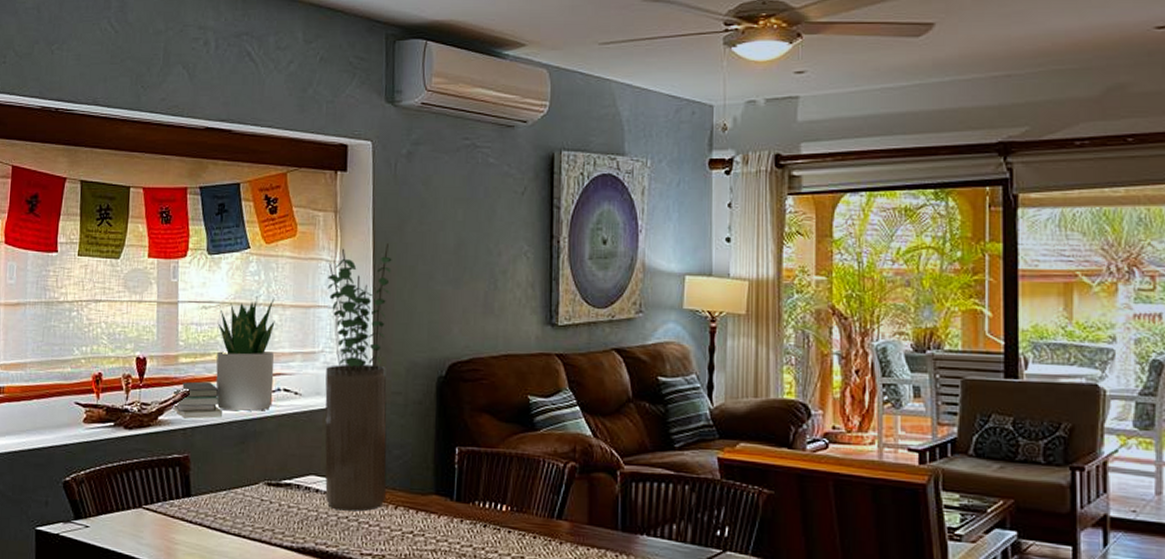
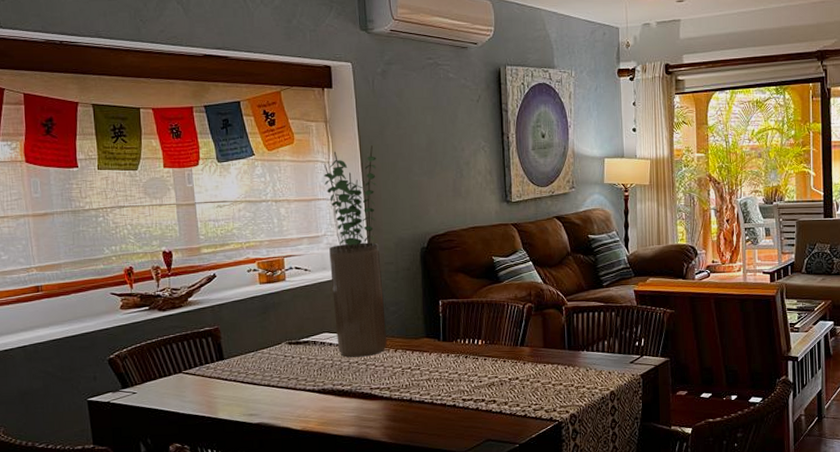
books: present [172,381,222,419] -> none [199,266,244,298]
planter: present [216,296,275,412] -> none [232,194,286,289]

